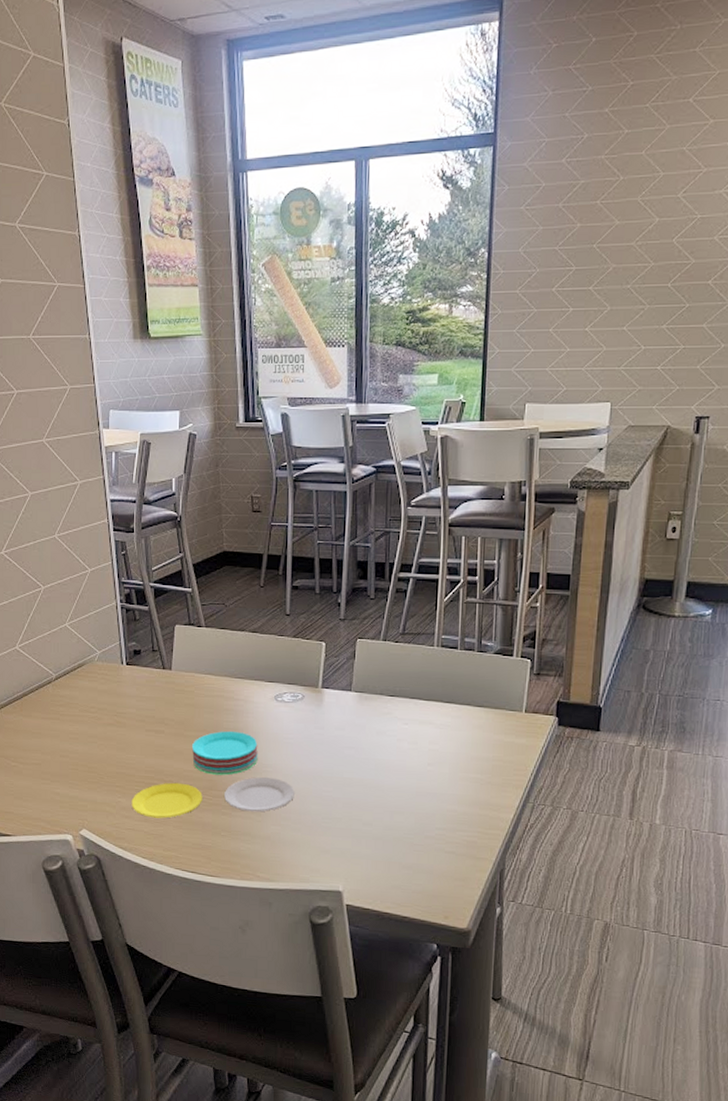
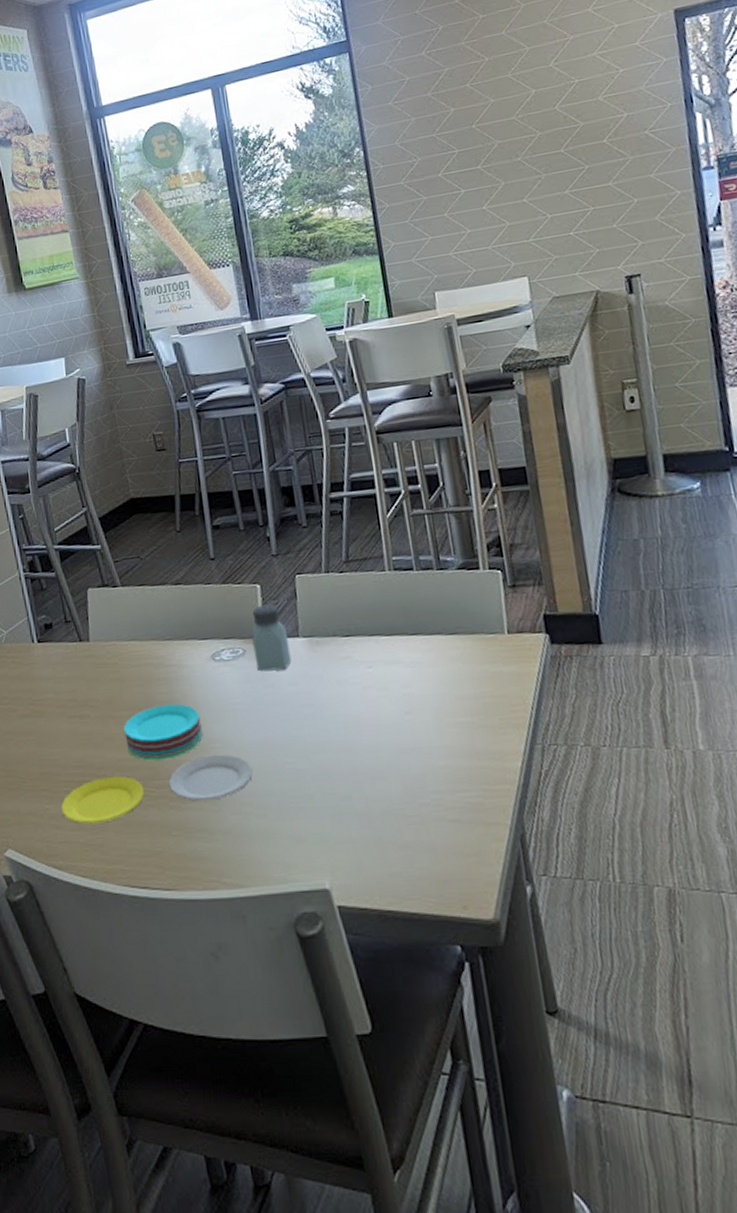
saltshaker: none [311,660,342,716] -> present [251,604,292,672]

